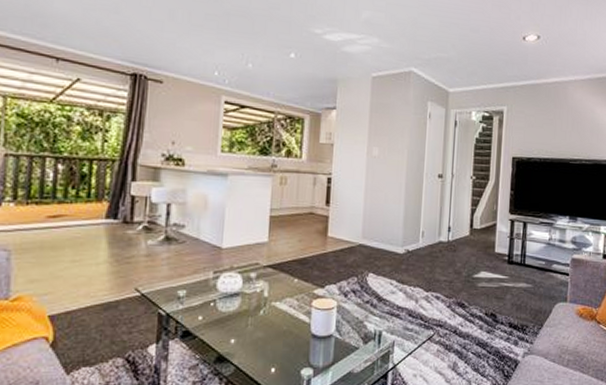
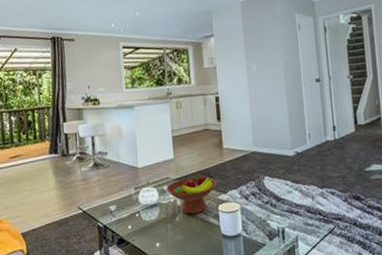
fruit bowl: none [253,263,315,308] -> present [166,173,218,215]

